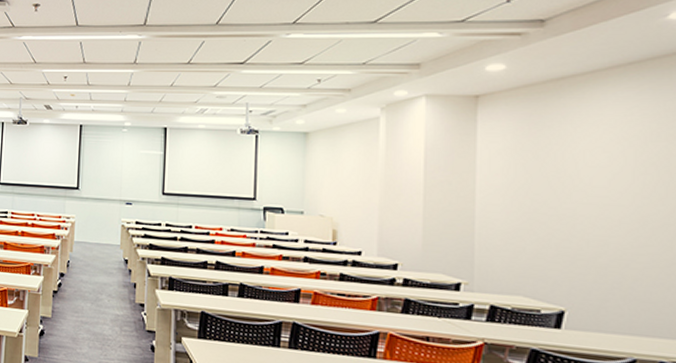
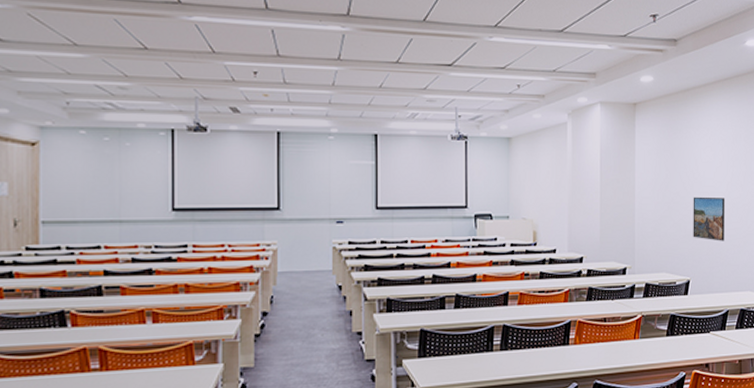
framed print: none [570,208,630,269] -> present [693,197,725,241]

